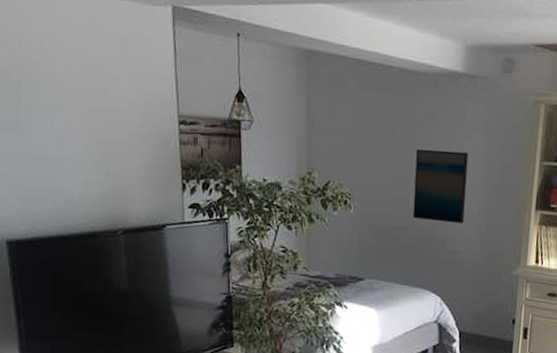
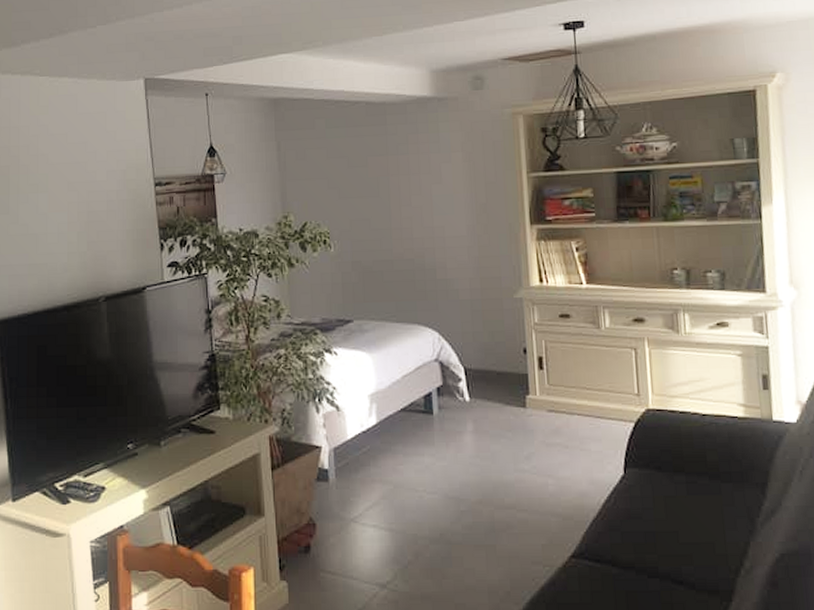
wall art: present [412,149,469,224] -> none [392,175,453,250]

